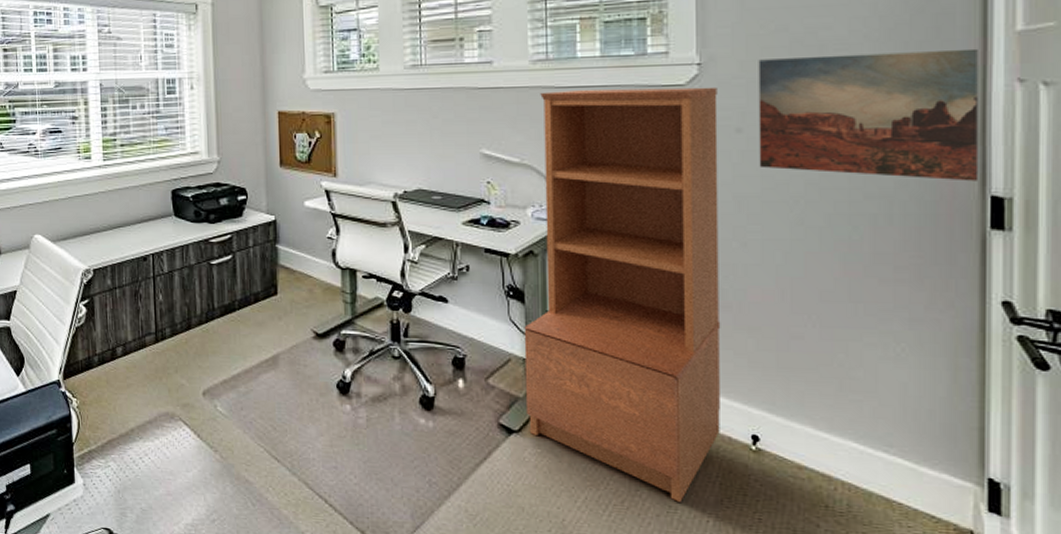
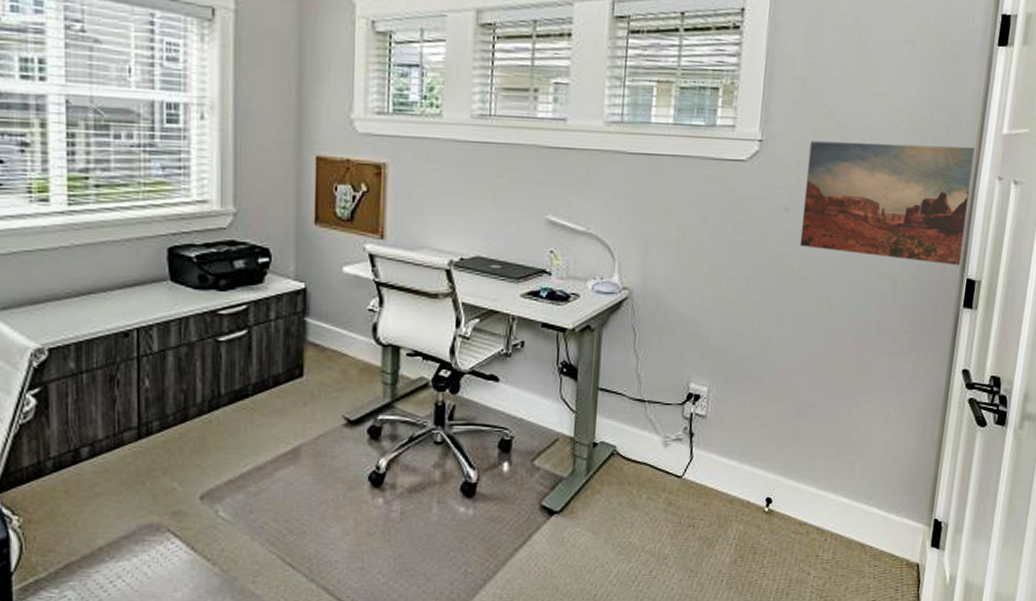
bookshelf: present [524,87,721,502] -> none [568,157,774,566]

